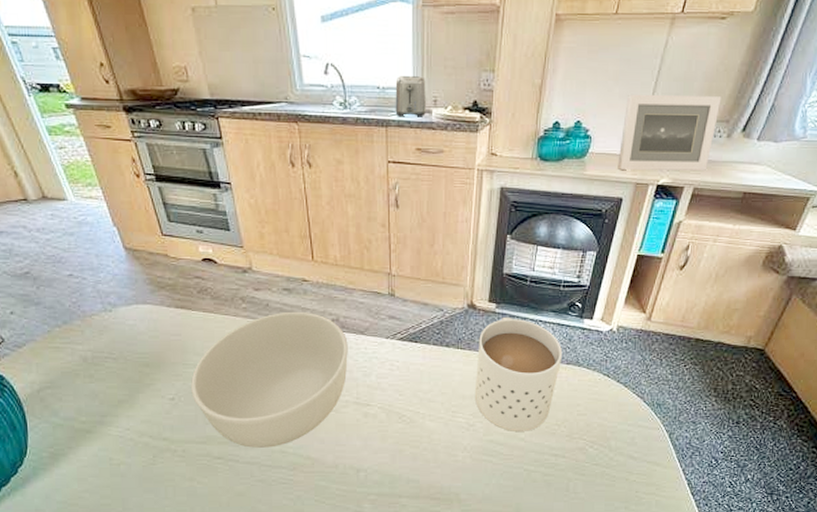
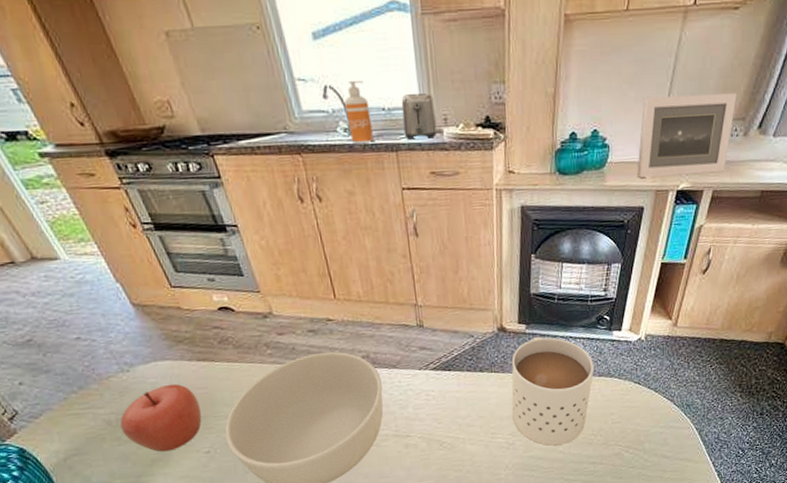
fruit: none [95,327,171,394] -> present [120,384,202,452]
soap dispenser: none [343,60,367,118] -> present [345,80,375,144]

